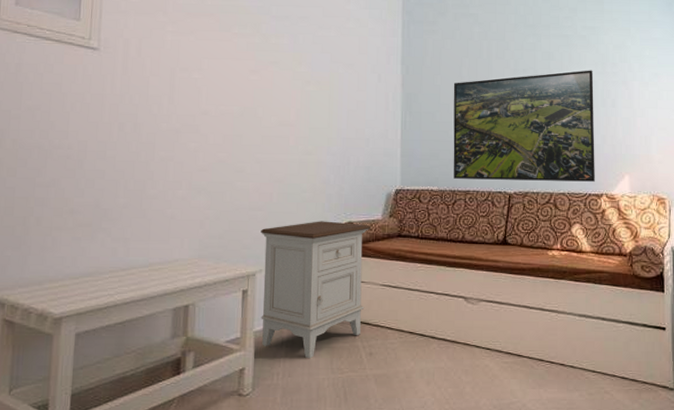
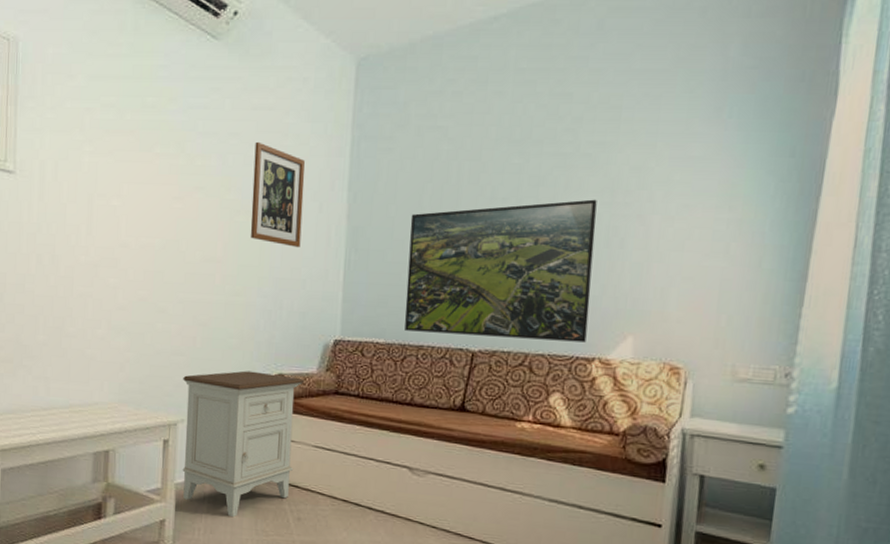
wall art: none [319,24,365,112] -> present [250,141,305,248]

